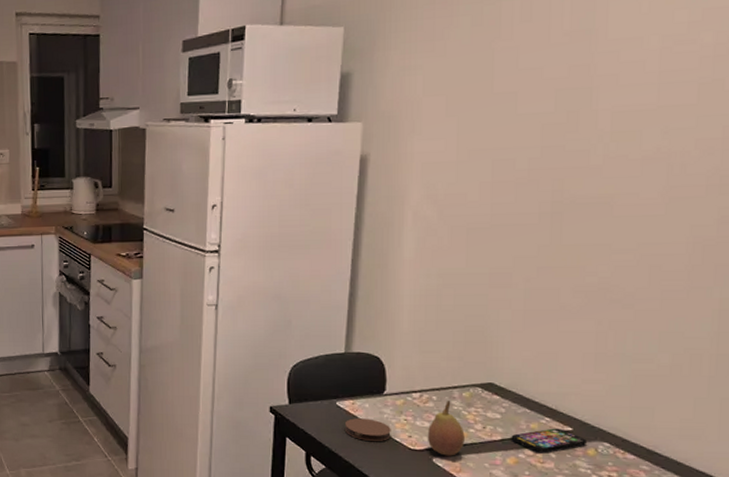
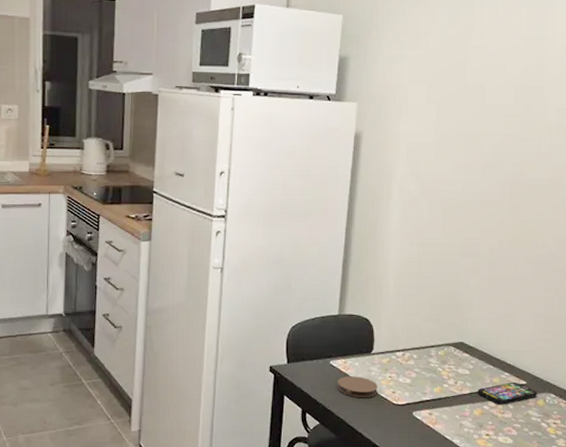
fruit: present [427,401,465,456] -> none [408,359,440,410]

